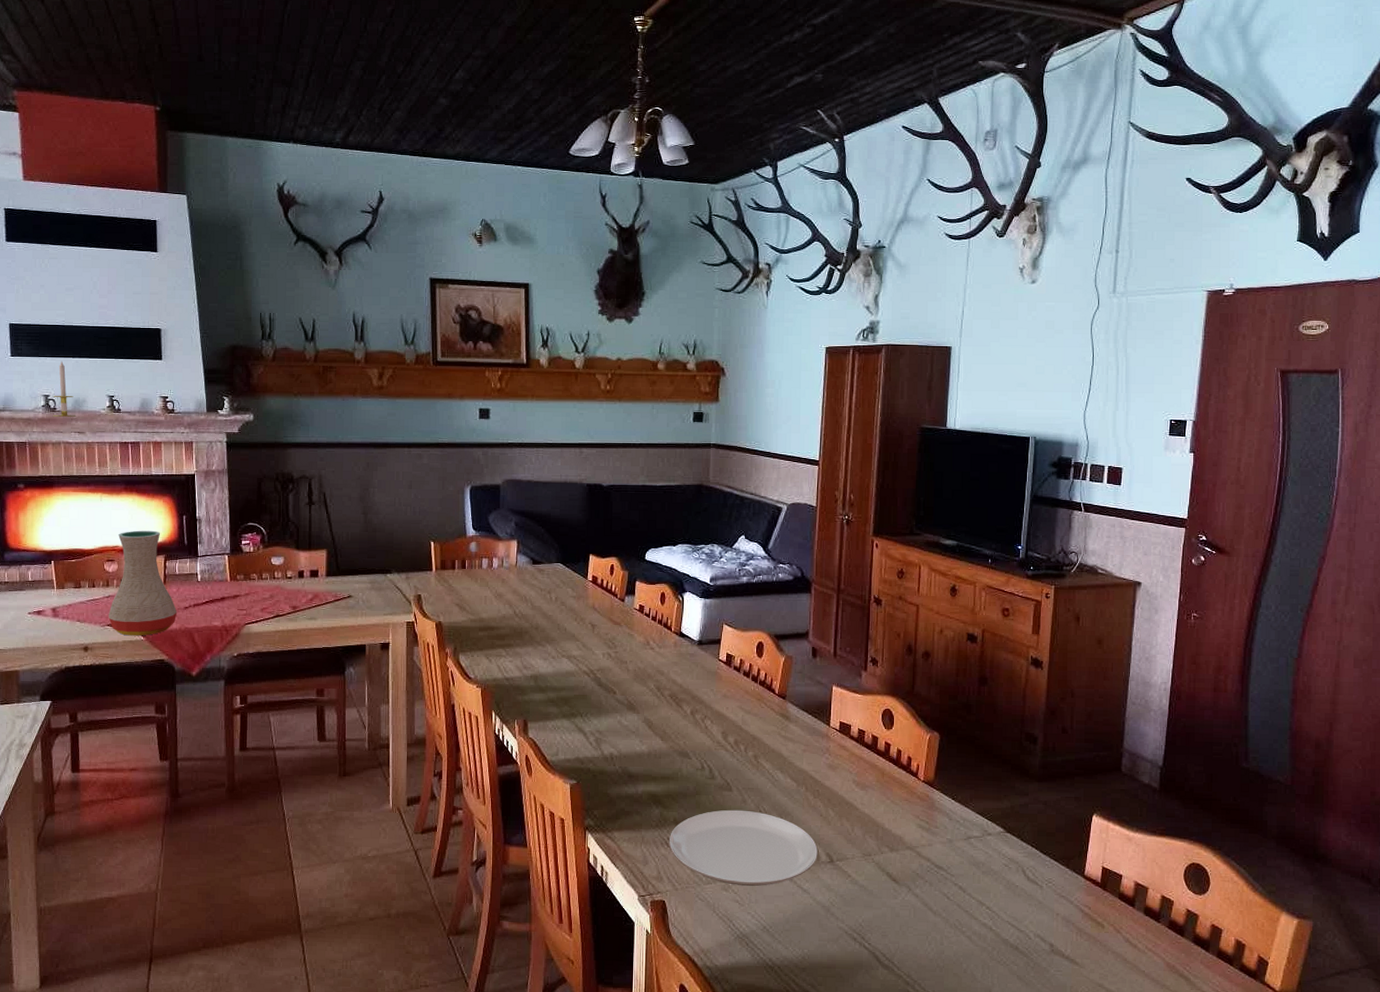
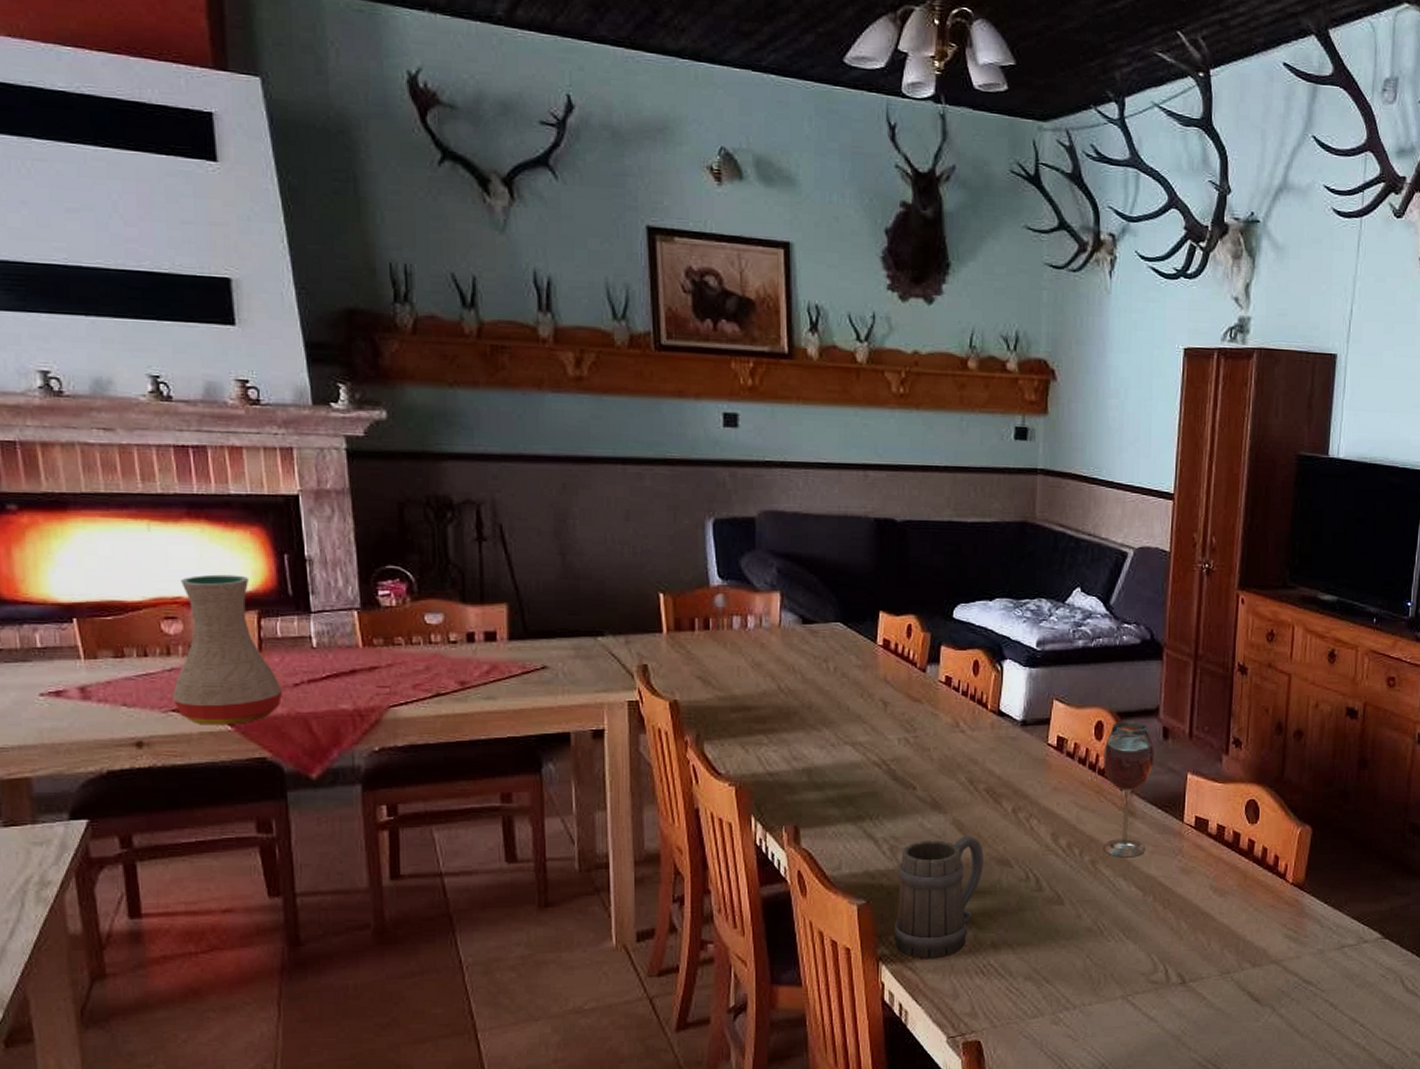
candle: present [52,362,76,417] -> none [57,321,99,405]
beer mug: none [597,732,668,830] -> present [893,836,983,958]
plate: present [669,809,818,886] -> none [986,927,1167,1017]
wineglass: none [763,642,805,754] -> present [1103,721,1154,858]

